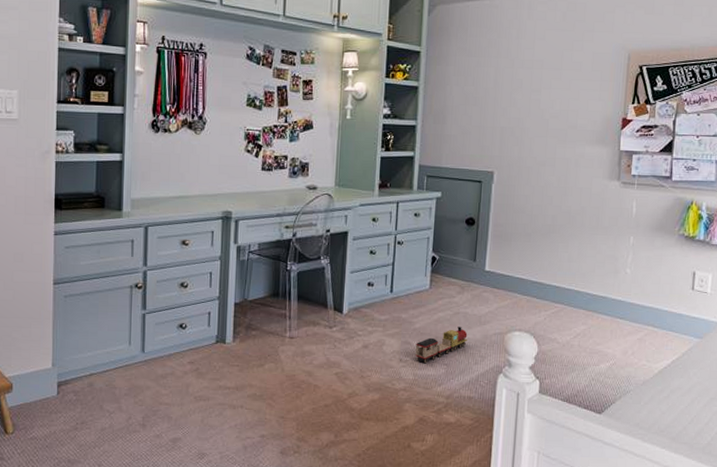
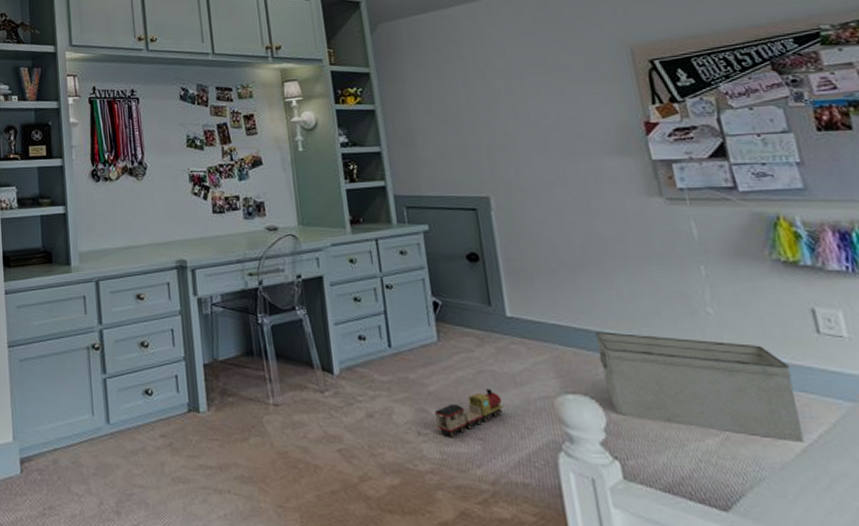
storage bin: none [543,284,667,366] -> present [594,331,804,442]

